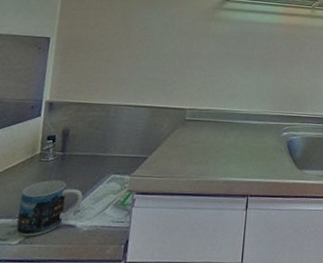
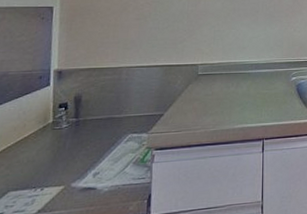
mug: present [16,180,83,237] -> none [34,146,101,205]

